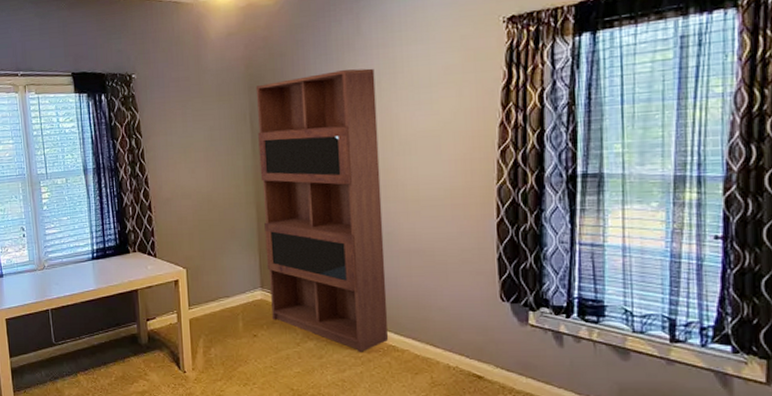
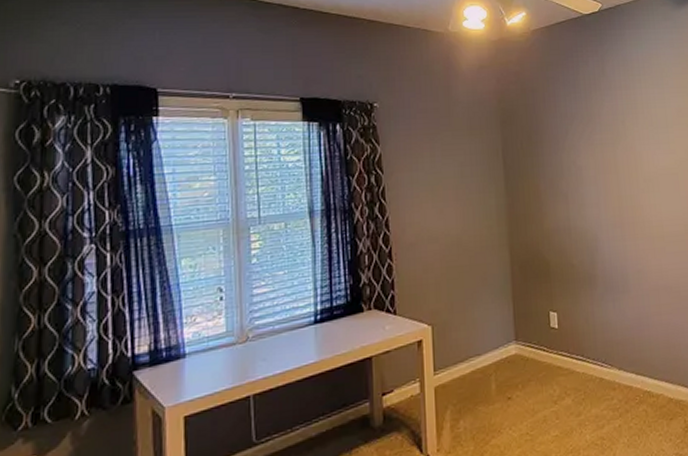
bookcase: present [255,68,389,352] -> none [508,107,644,403]

